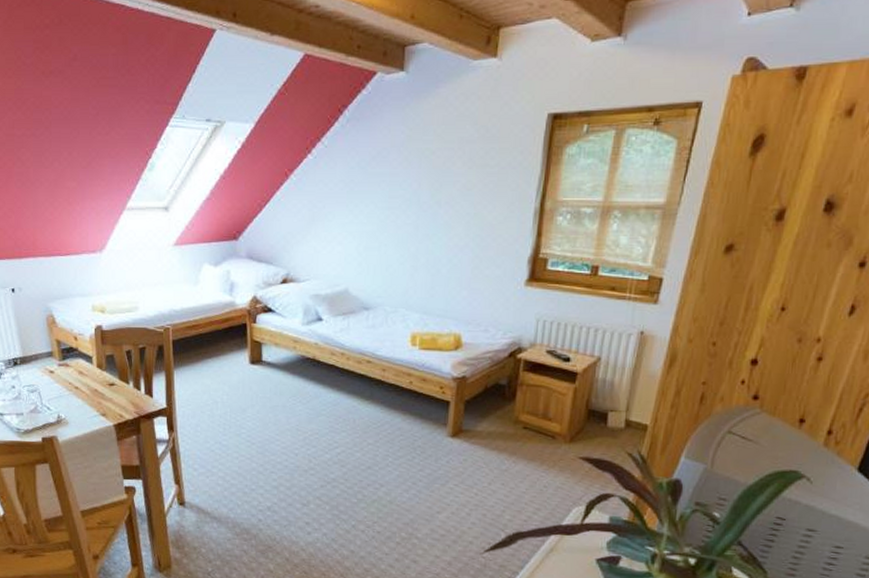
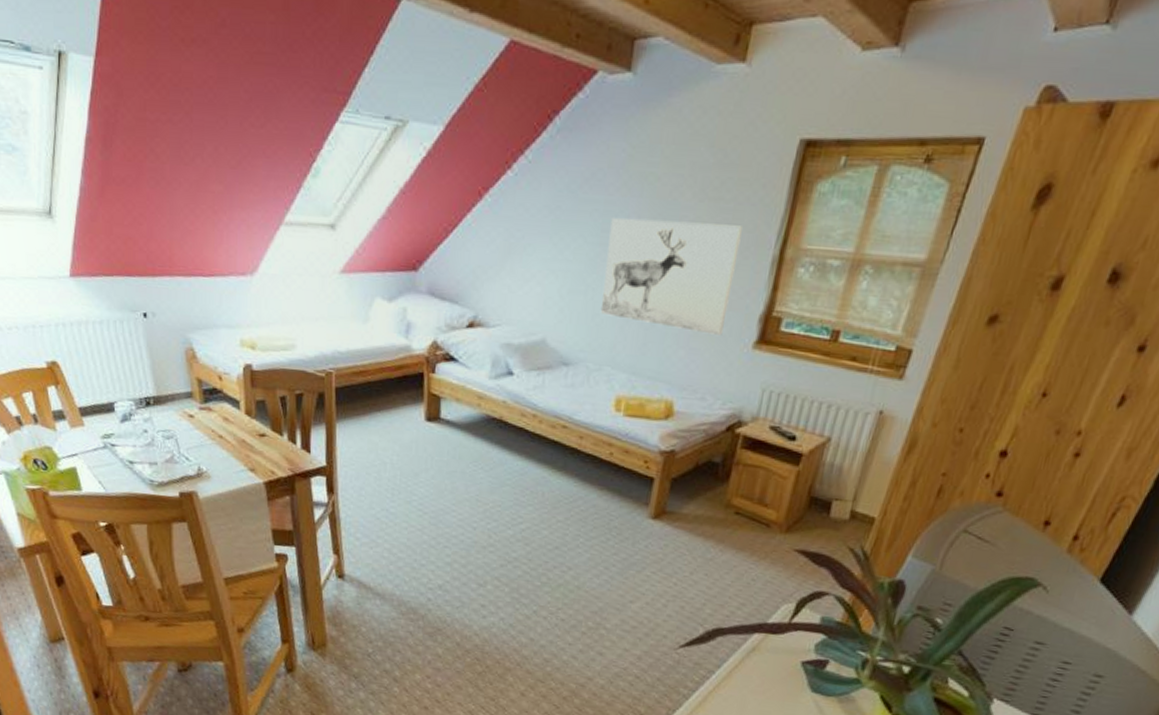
wall art: none [392,185,506,276] -> present [600,218,742,335]

